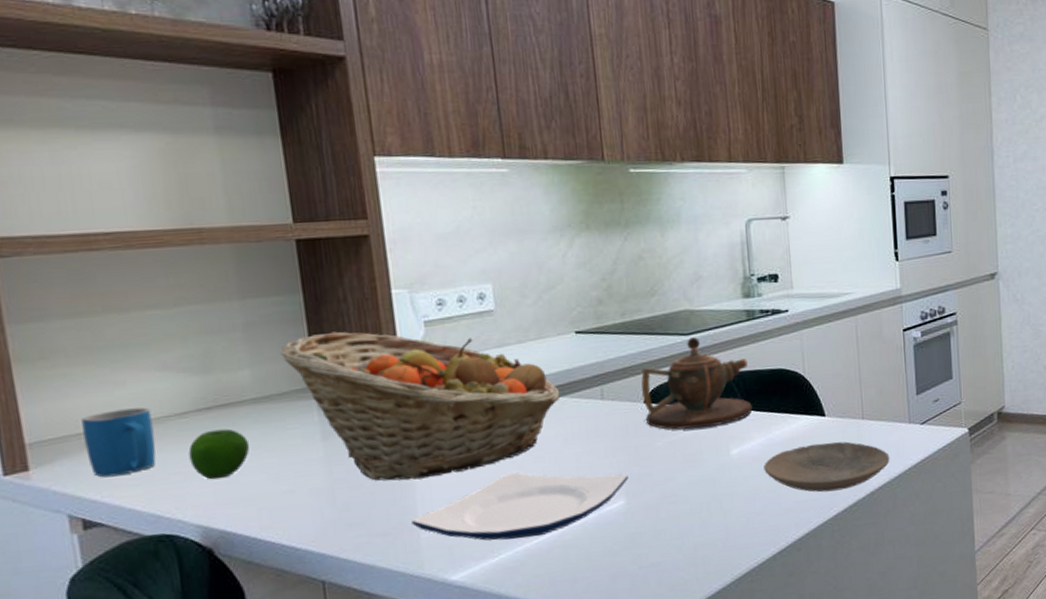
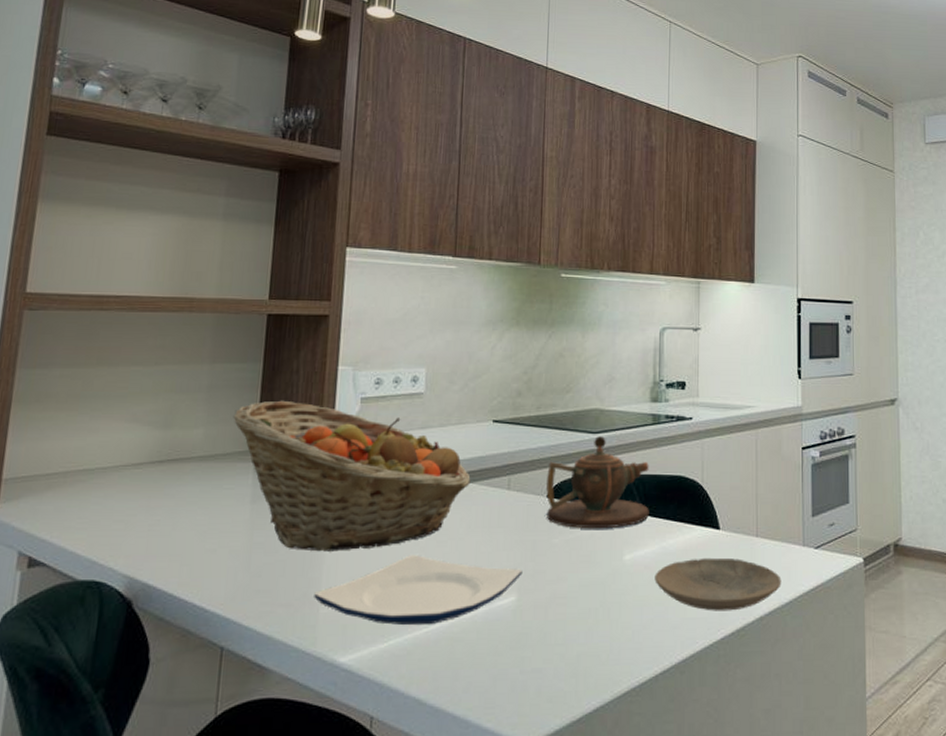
mug: present [81,407,156,478] -> none [49,455,113,518]
apple: present [188,428,250,480] -> none [133,483,188,531]

